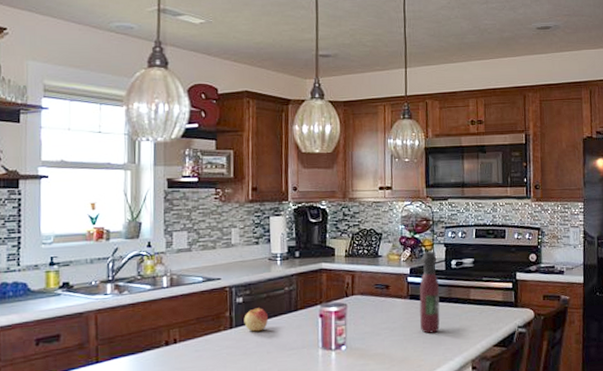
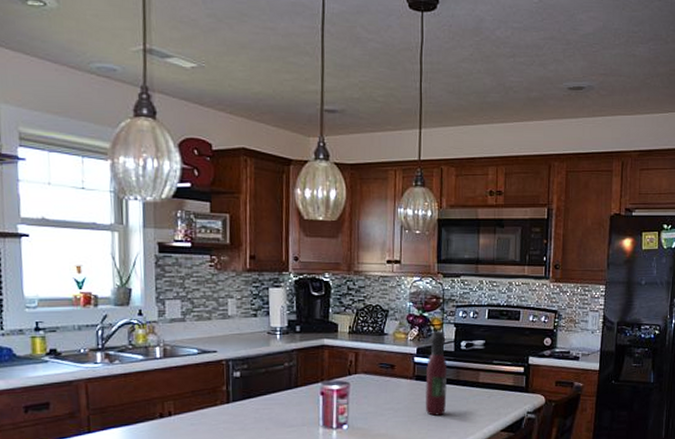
apple: present [244,308,269,332] -> none [241,383,268,407]

